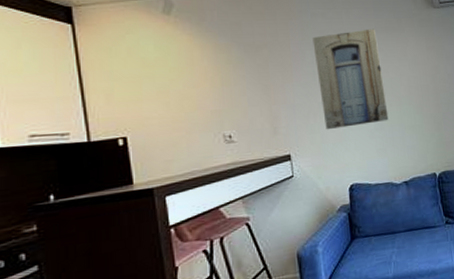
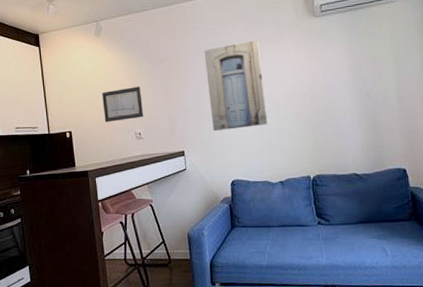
wall art: none [174,78,235,124] -> present [102,86,143,122]

